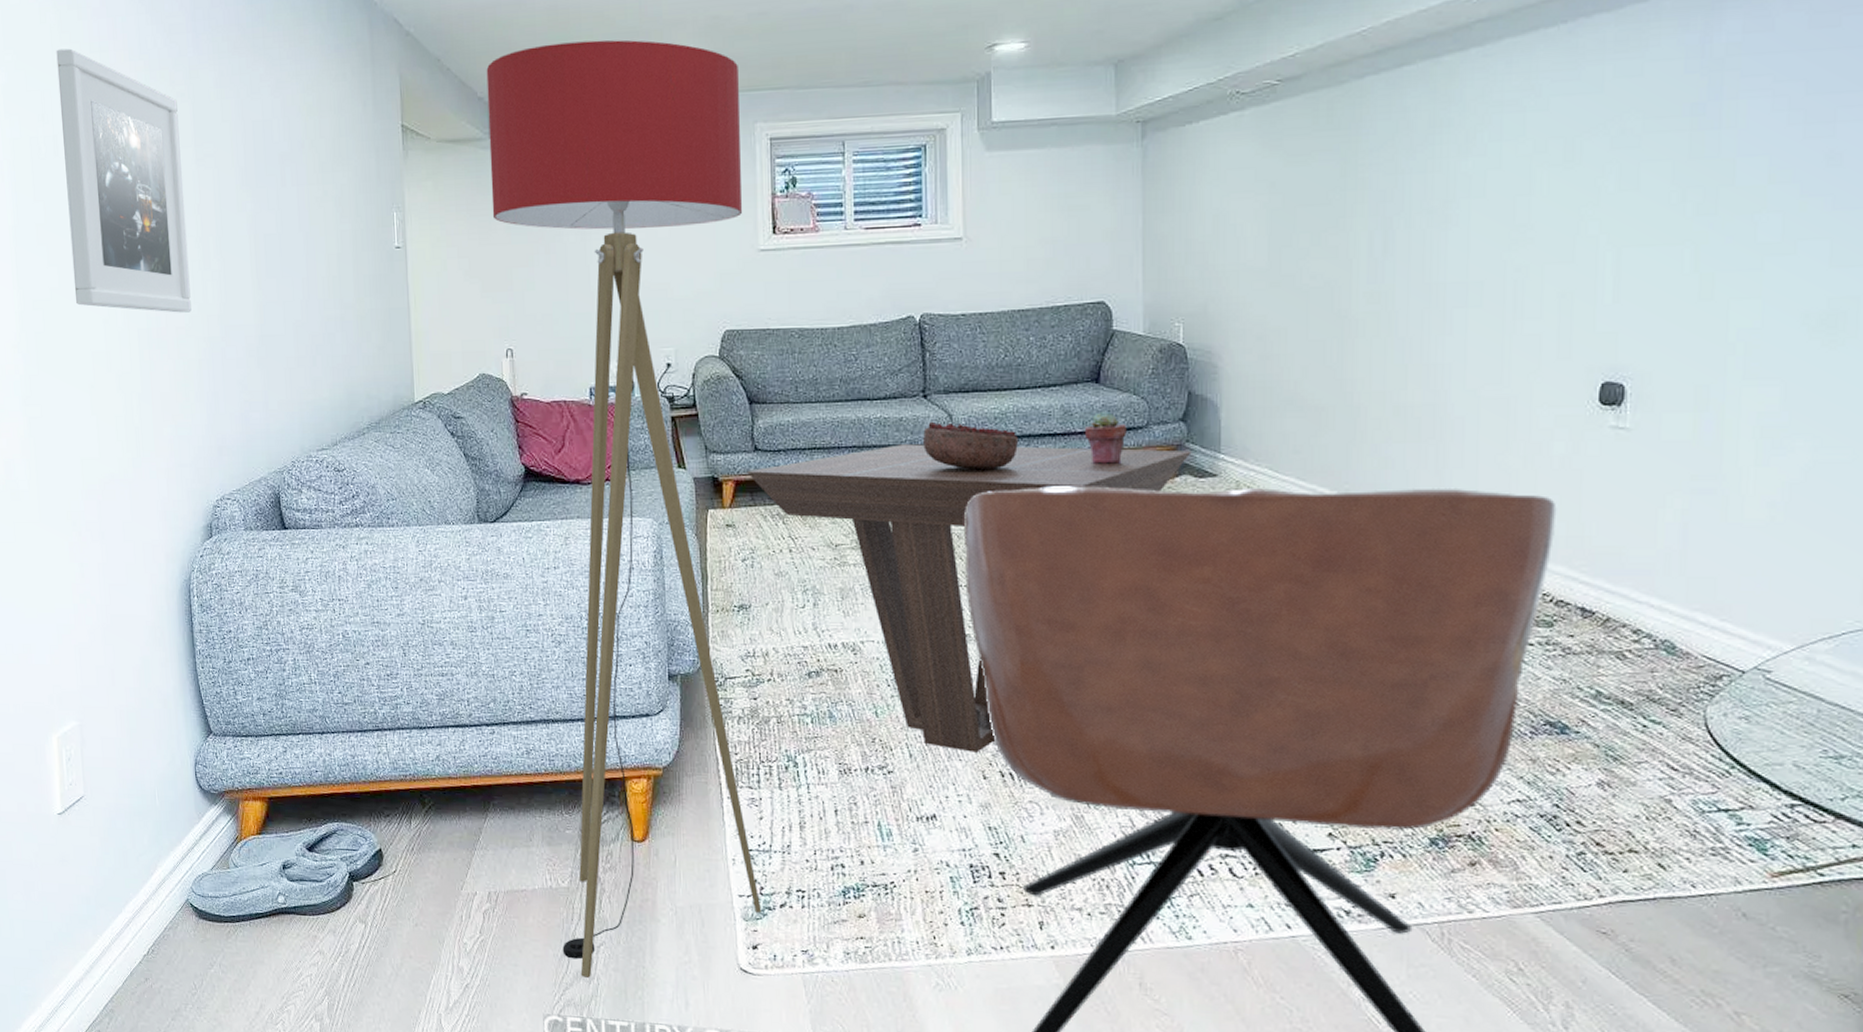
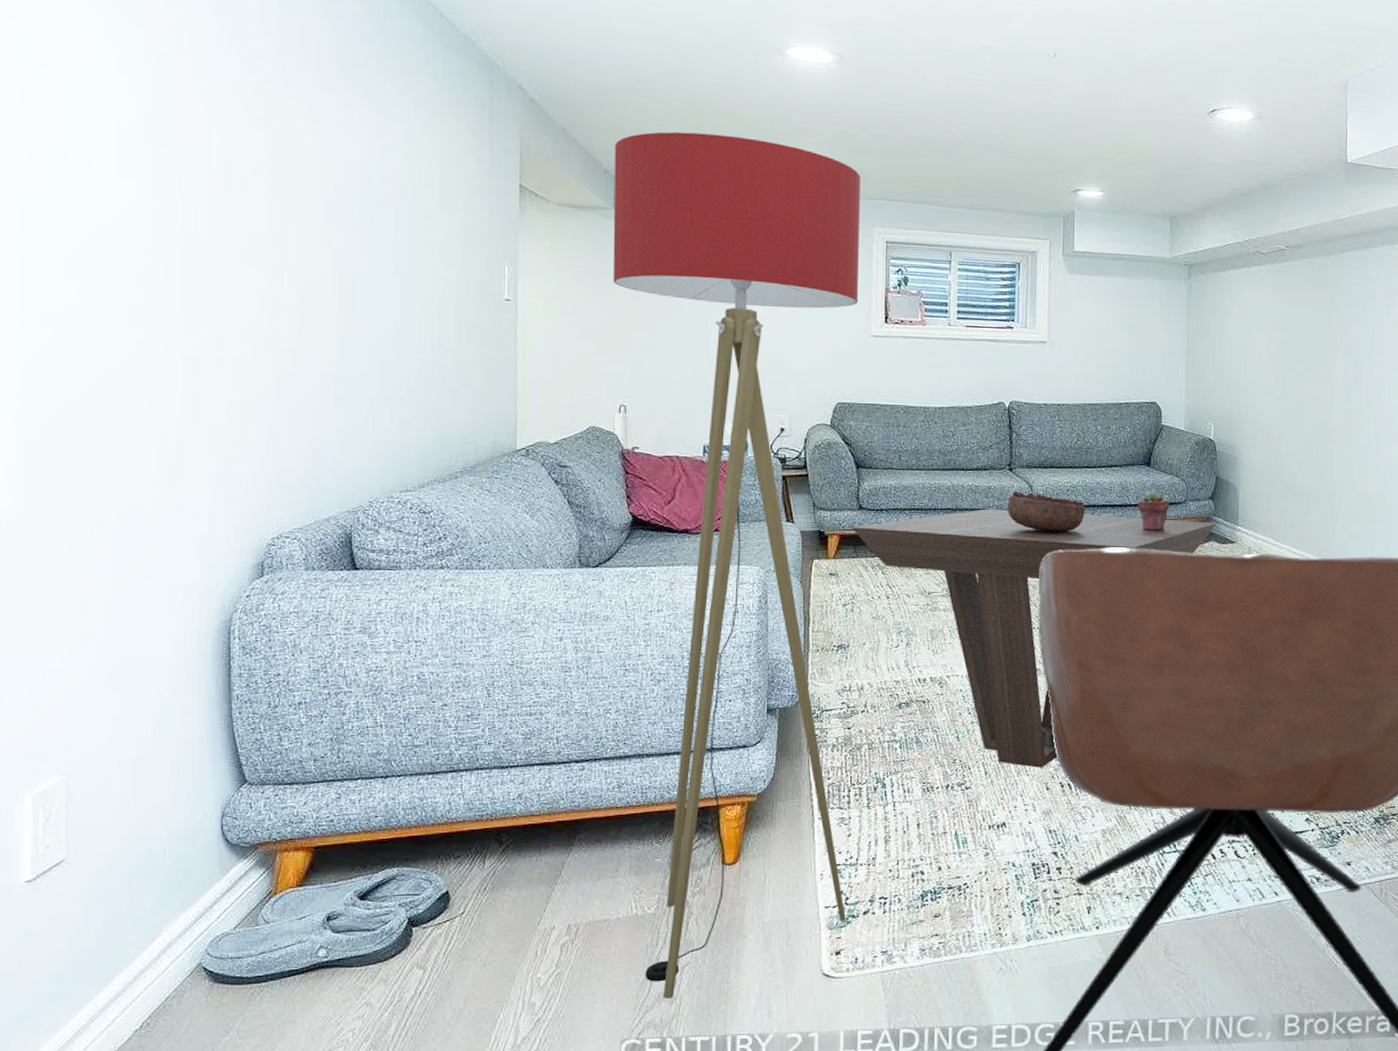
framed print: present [56,48,192,313] -> none [97,53,255,343]

